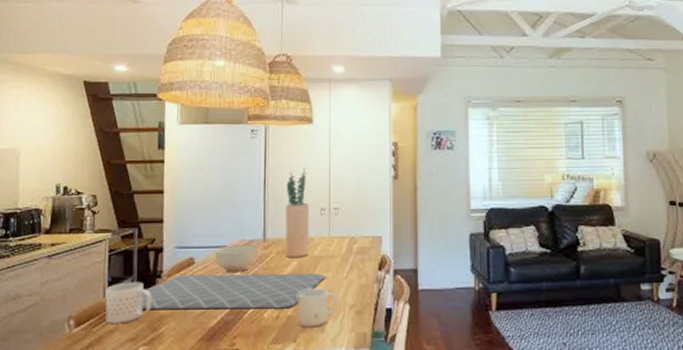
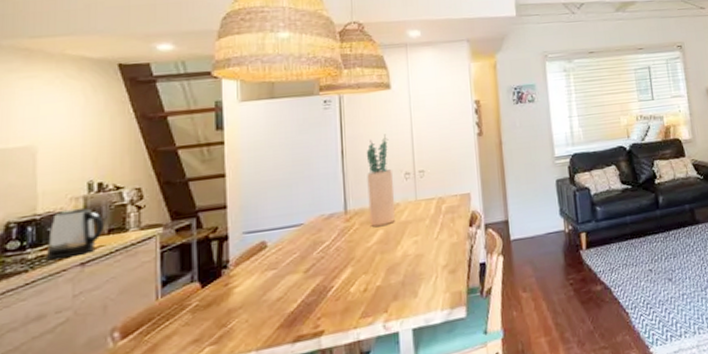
kettle: none [23,207,67,250] -> present [45,207,104,261]
mug: present [104,282,151,324] -> none [159,276,217,329]
placemat: present [141,273,326,310] -> none [205,238,415,307]
bowl: present [215,245,258,272] -> none [291,219,339,251]
mug: present [297,288,338,327] -> none [385,252,430,296]

